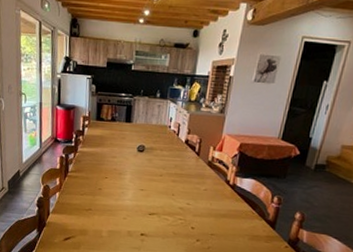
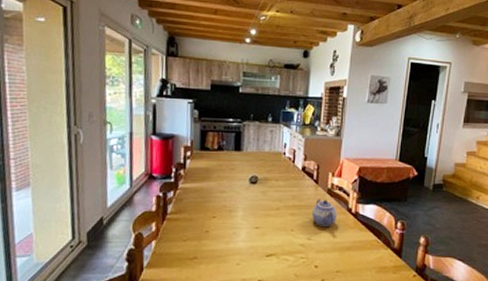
teapot: none [192,169,215,195] -> present [312,199,337,226]

